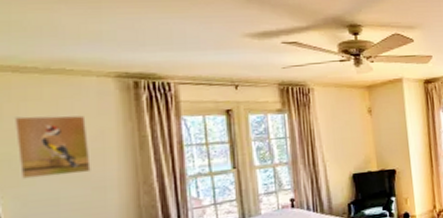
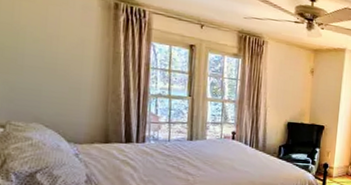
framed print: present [14,115,91,179] -> none [9,13,71,74]

